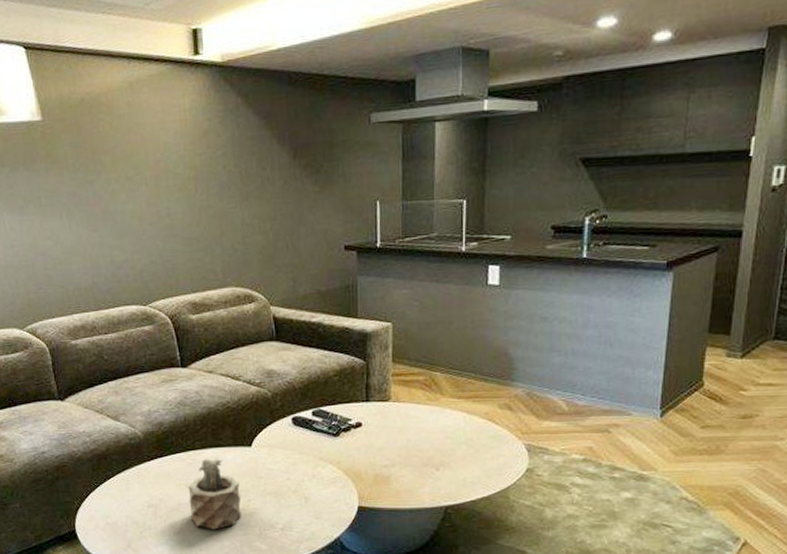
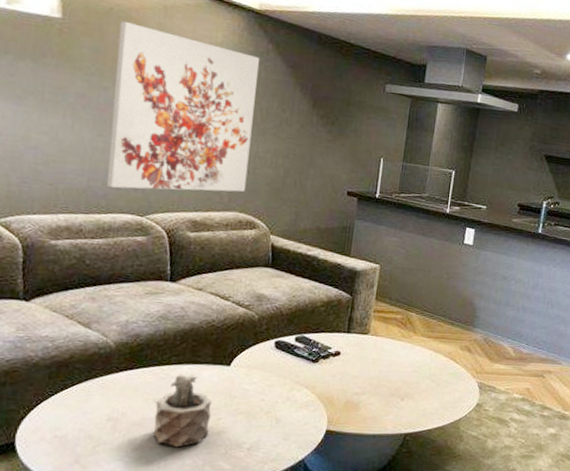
wall art: none [93,108,238,282] -> present [107,21,260,192]

